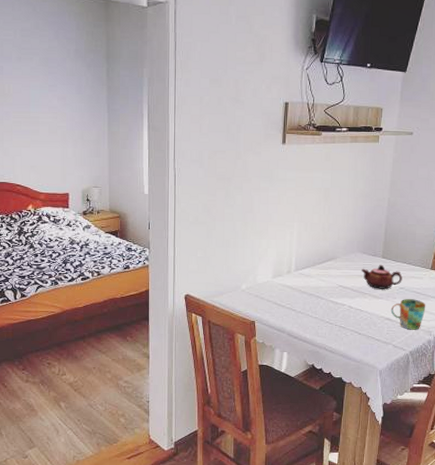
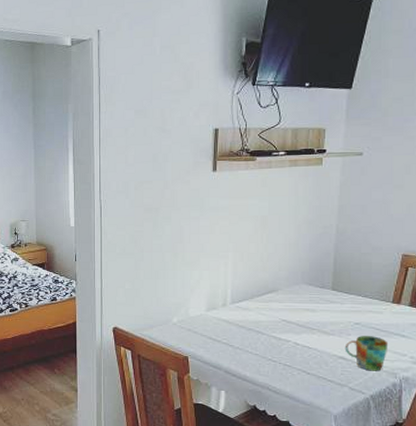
teapot: present [361,264,403,289] -> none [307,297,358,324]

